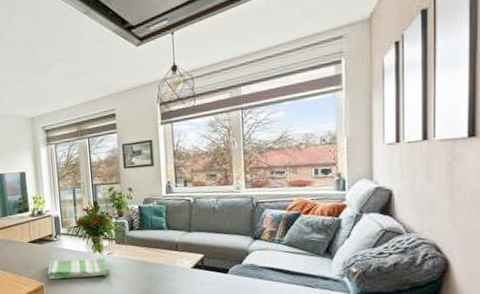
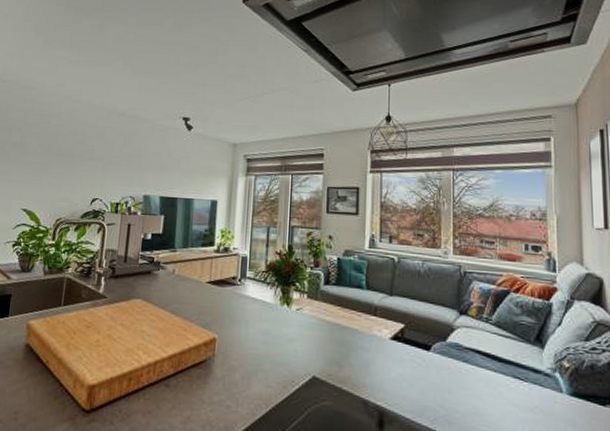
dish towel: present [48,257,111,280] -> none [223,308,298,335]

